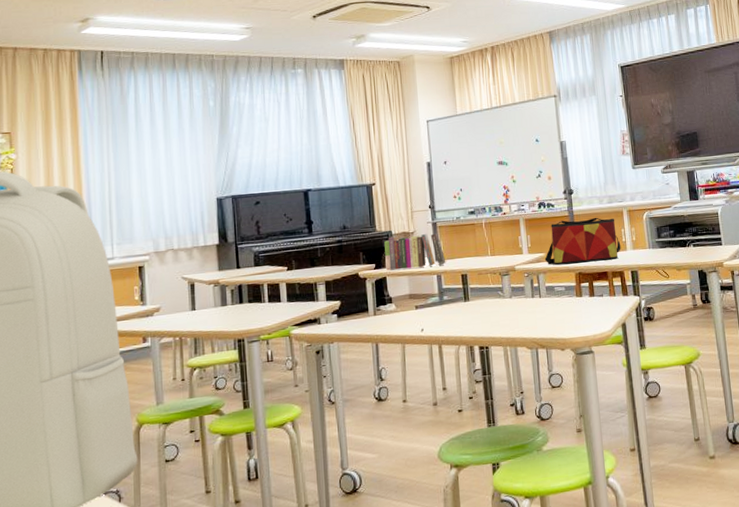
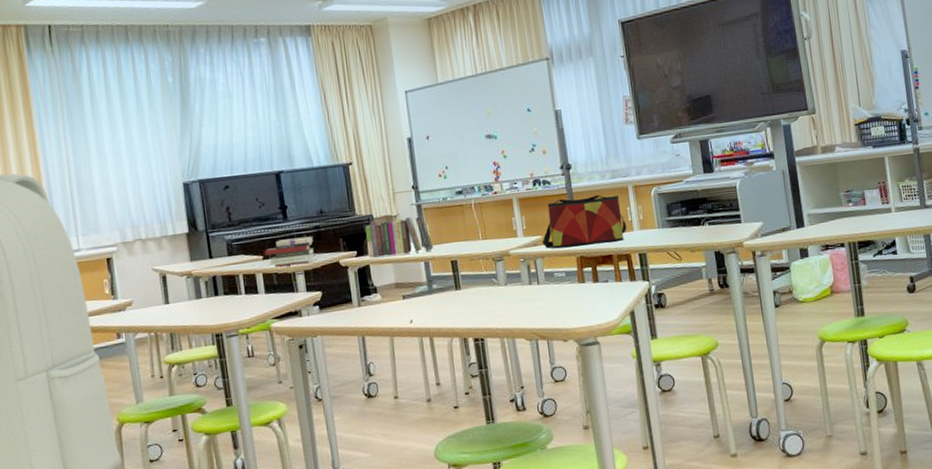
books: none [288,249,337,278] -> present [264,236,316,267]

